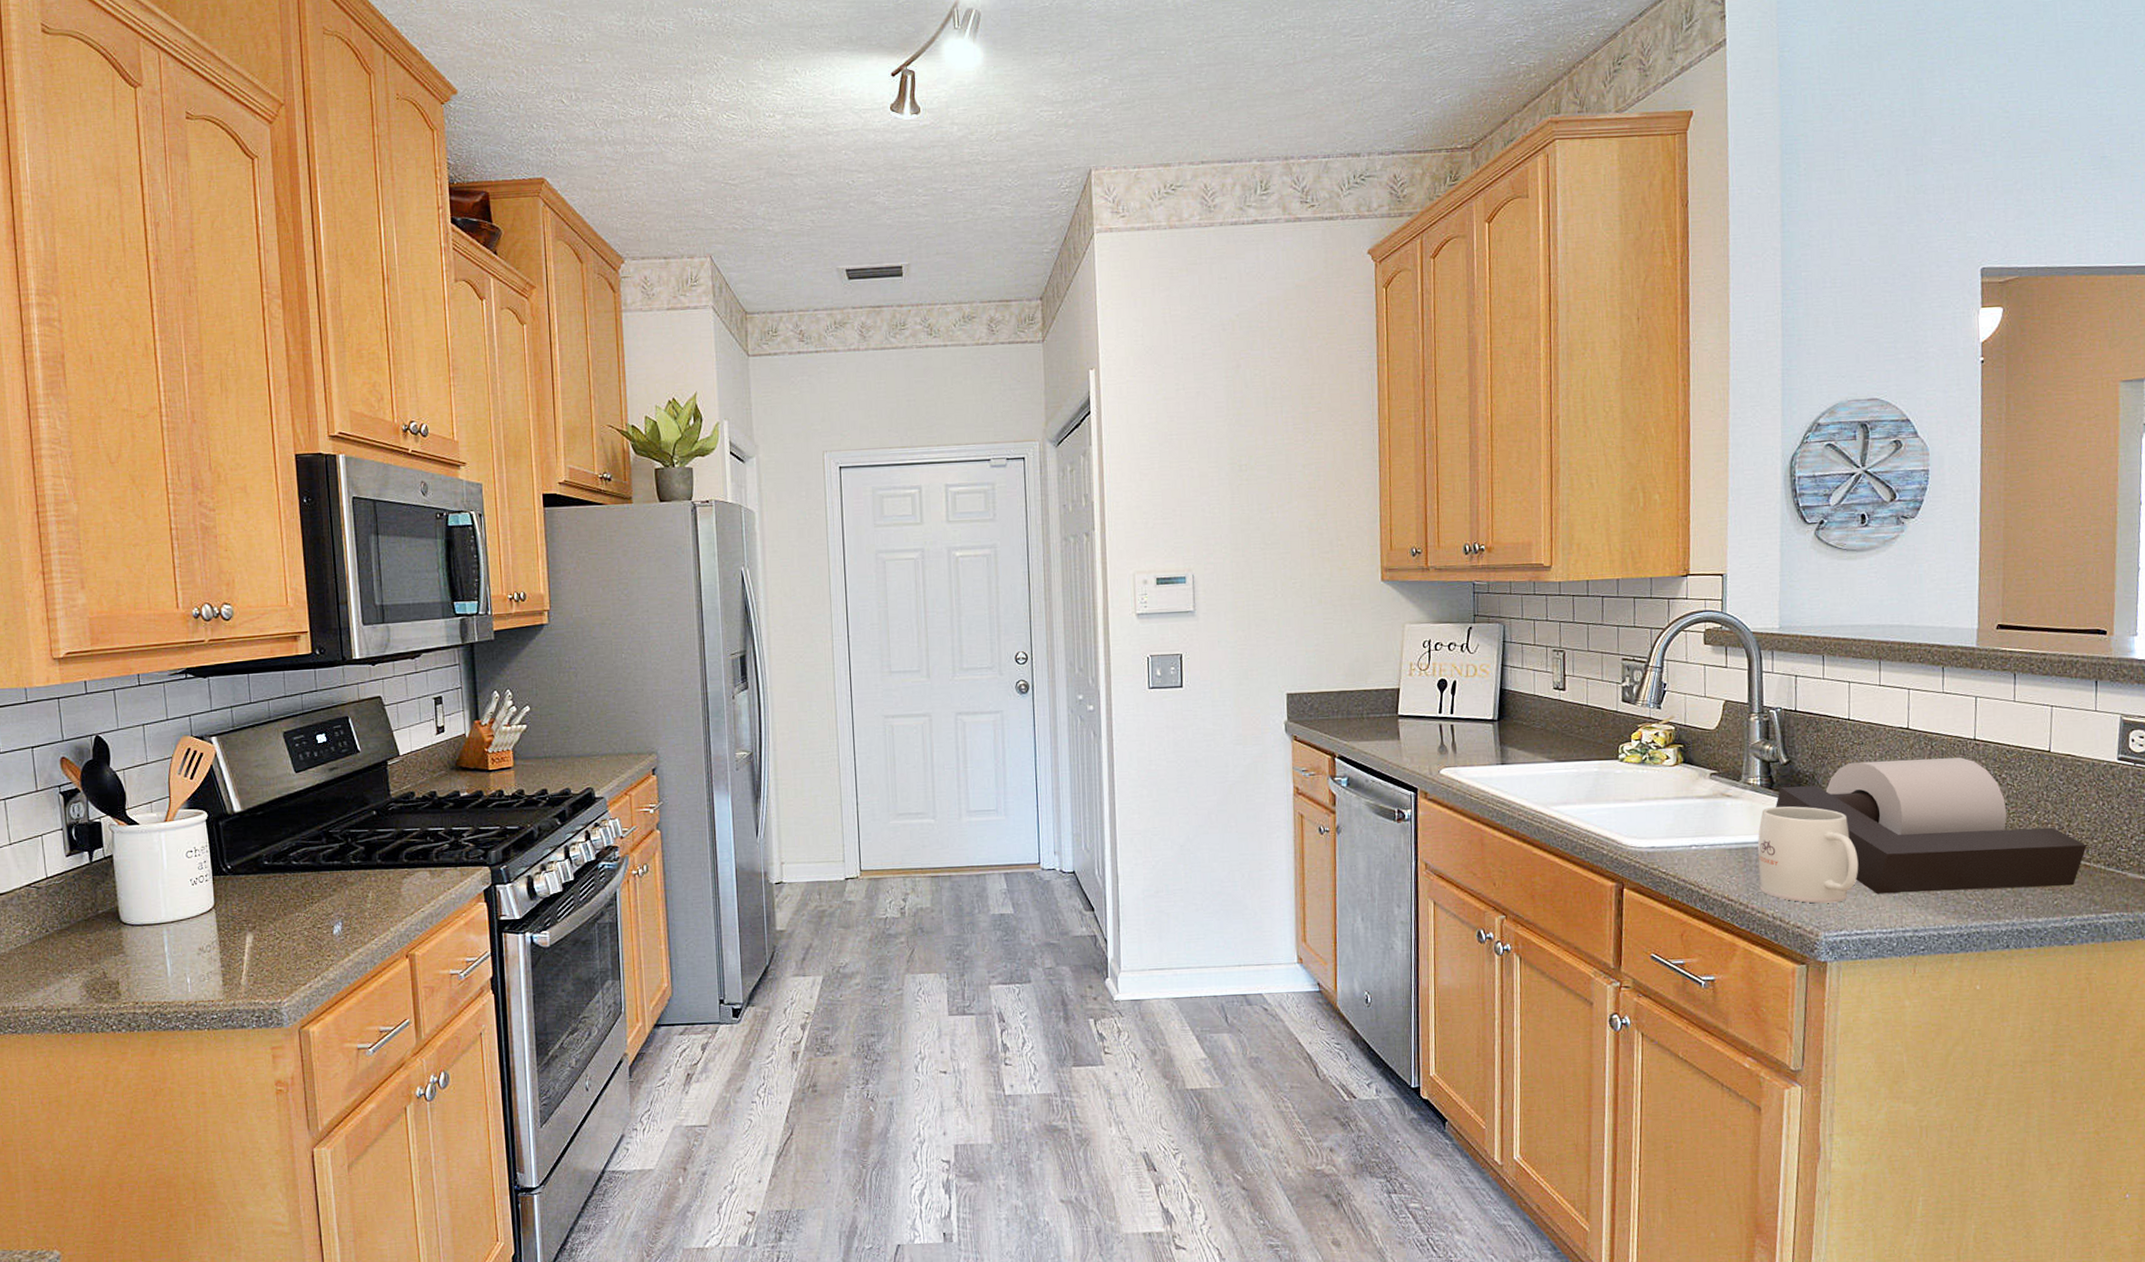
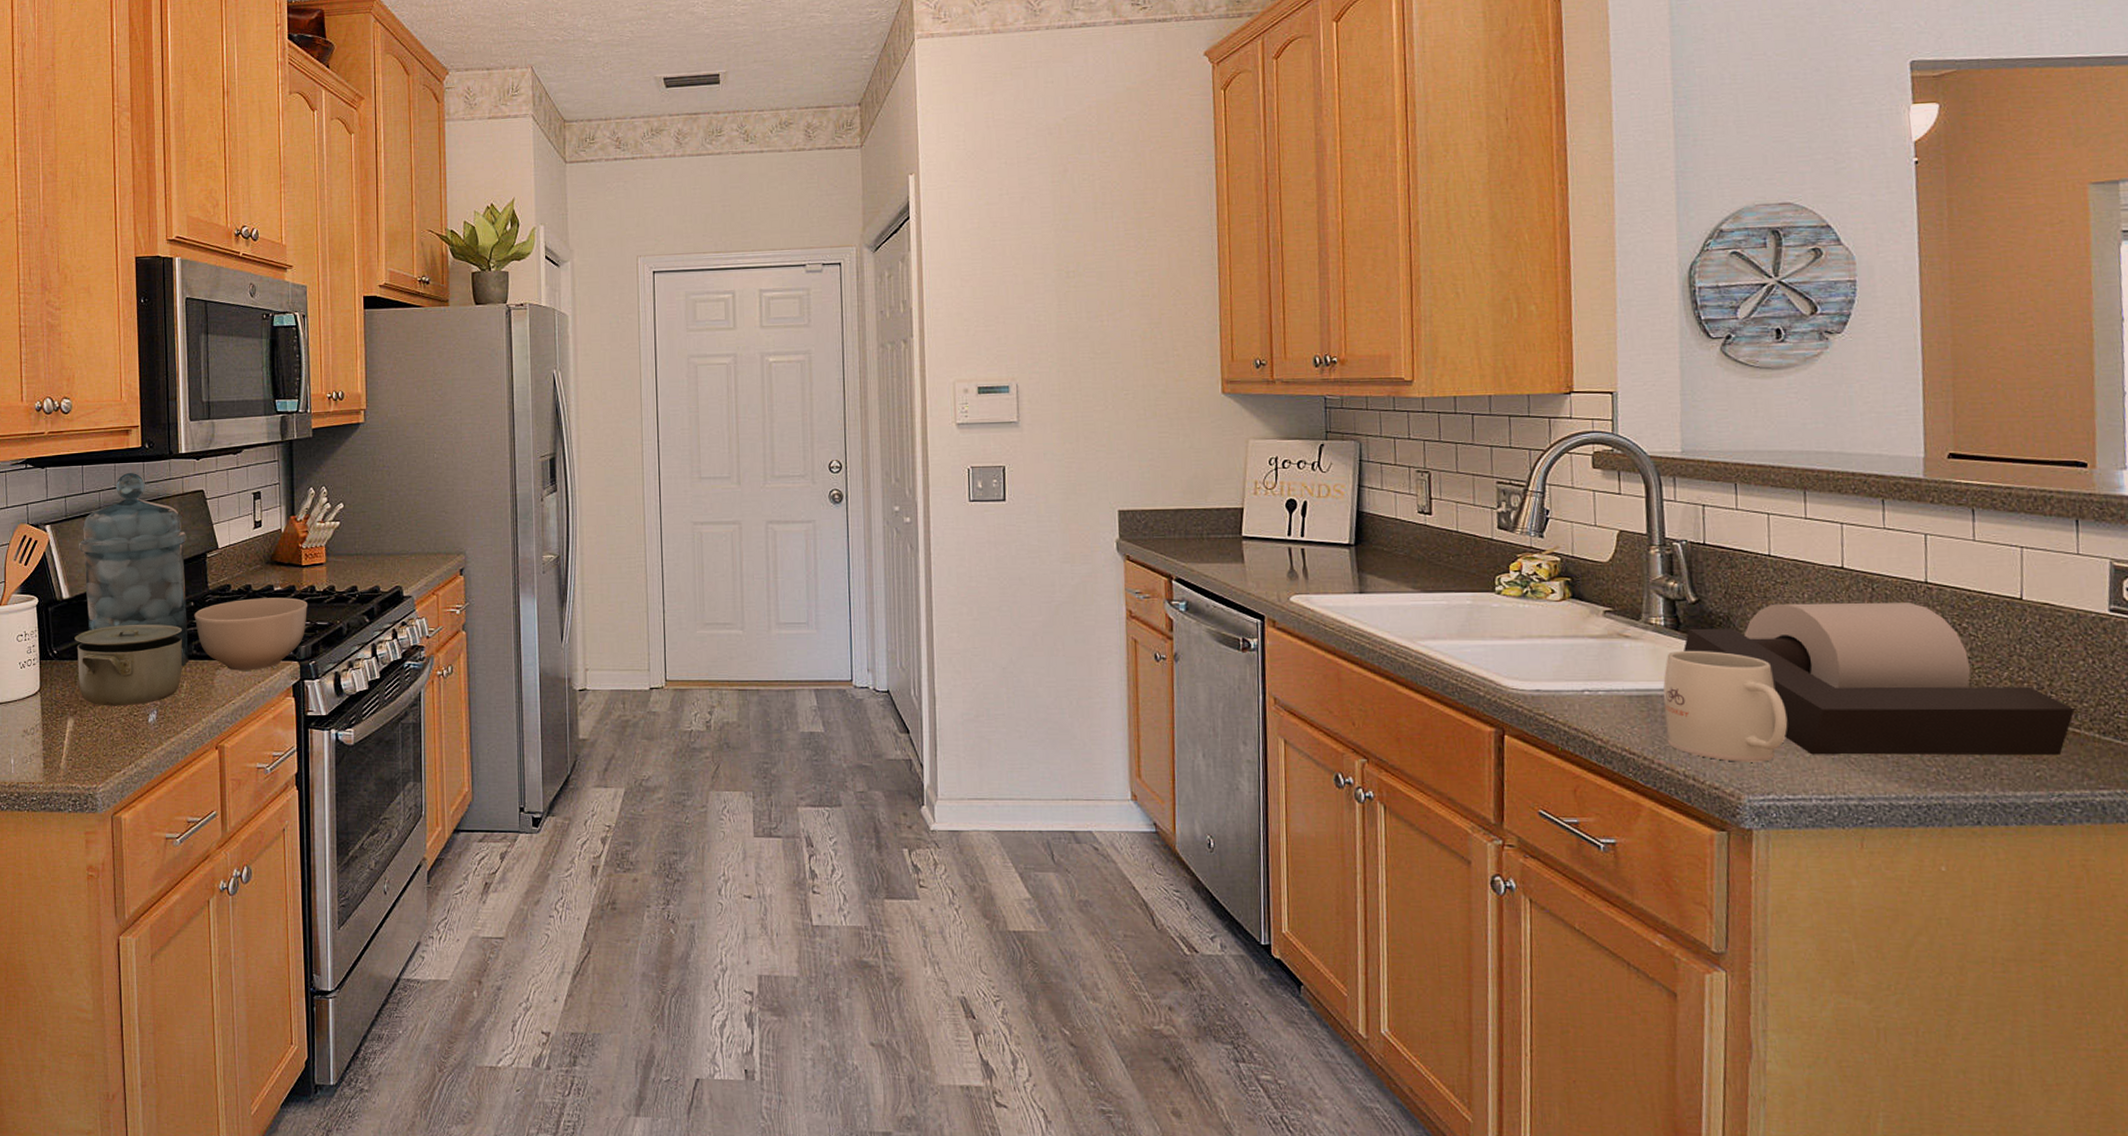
canister: none [249,680,373,877] -> present [79,473,189,667]
saucepan: none [249,834,367,920] -> present [74,624,182,706]
bowl: none [377,803,497,879] -> present [194,597,308,671]

